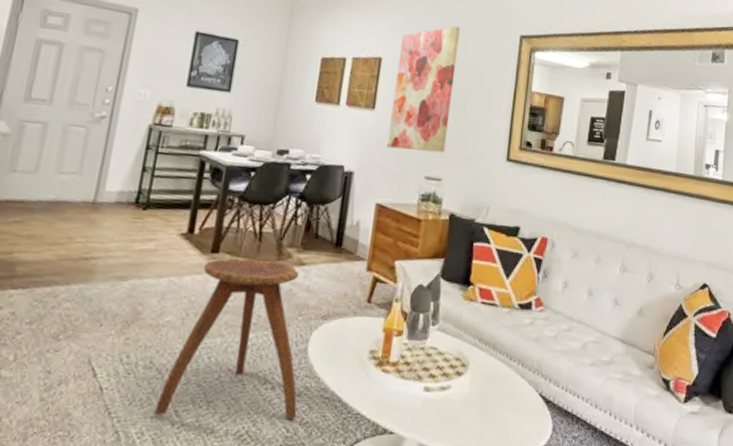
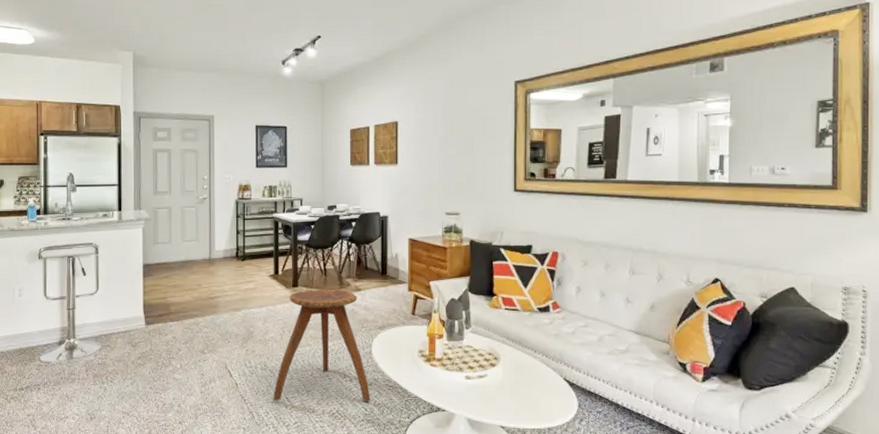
wall art: present [387,26,460,153] -> none [411,83,461,194]

